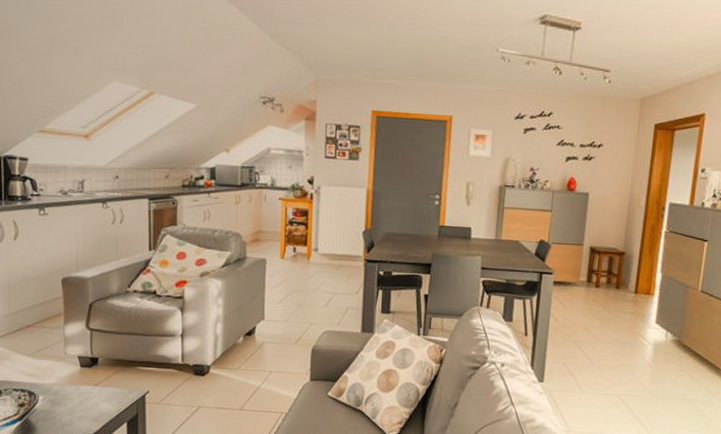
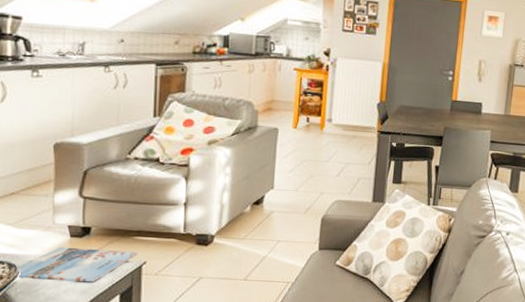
magazine: none [36,376,141,411] -> present [16,246,138,283]

